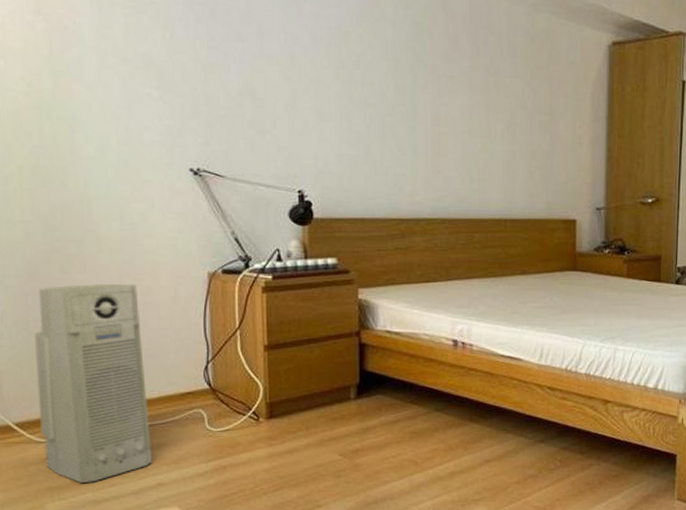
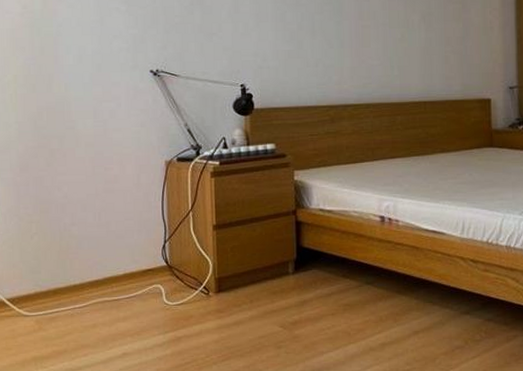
air purifier: present [35,284,152,483] -> none [24,174,118,353]

